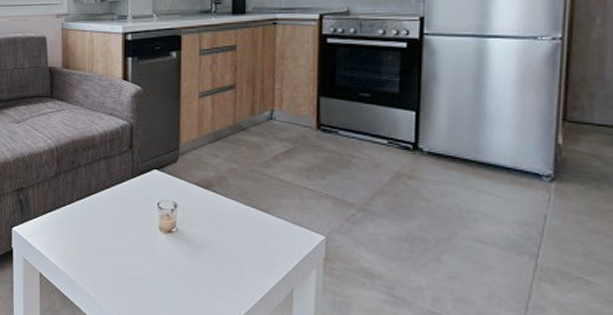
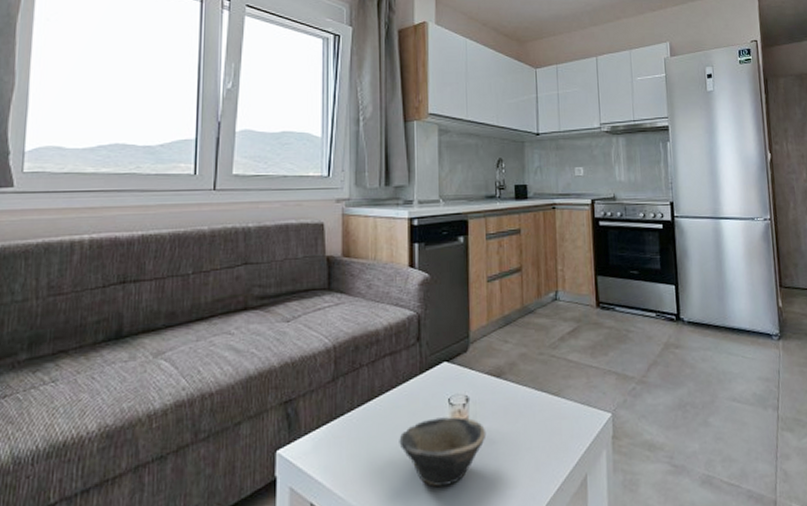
bowl: none [112,218,193,278] -> present [399,416,487,487]

